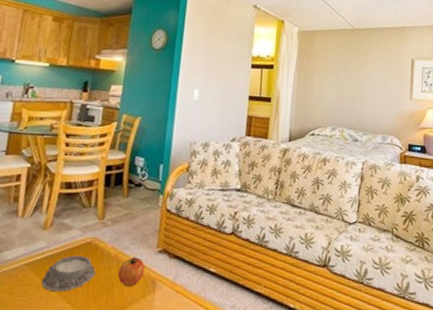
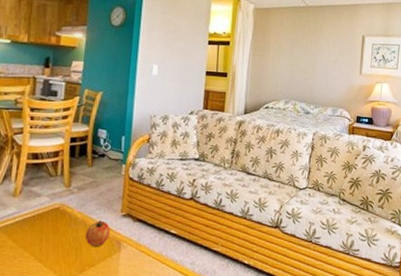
mortar: present [41,255,96,292] -> none [14,220,64,252]

